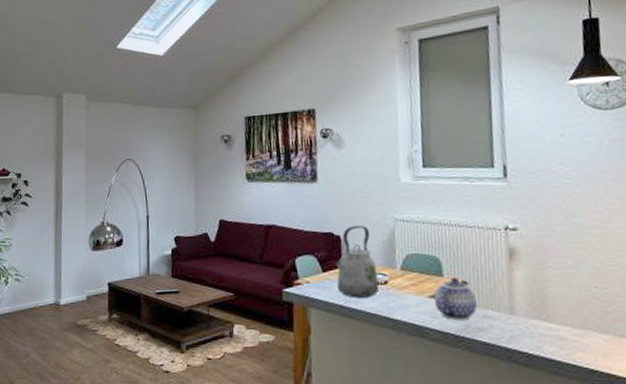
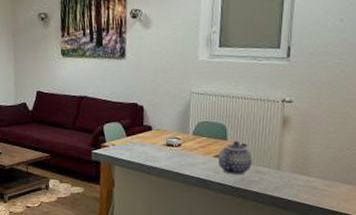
kettle: present [335,225,380,298] -> none [137,97,174,158]

